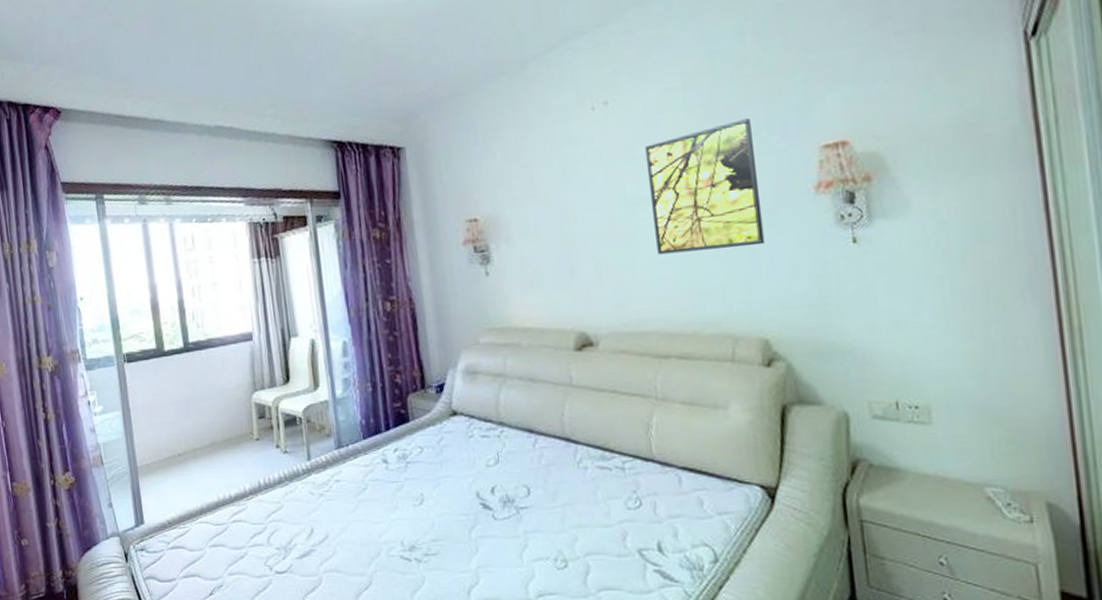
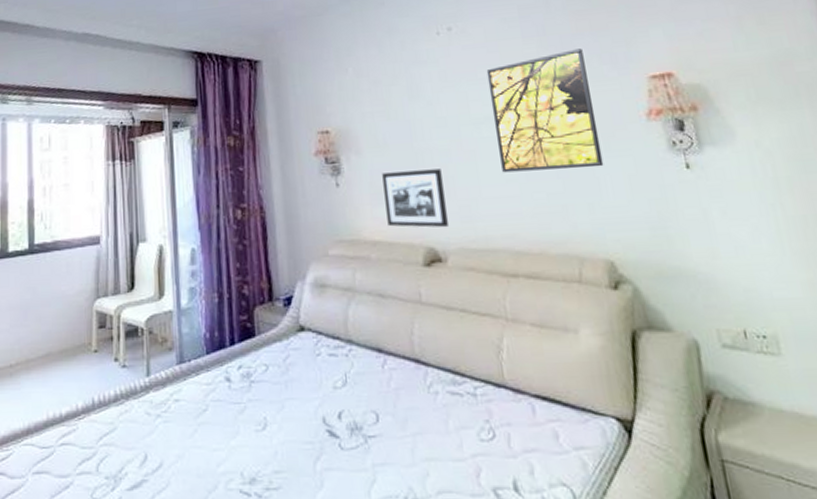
picture frame: none [533,253,601,314] -> present [382,169,448,228]

